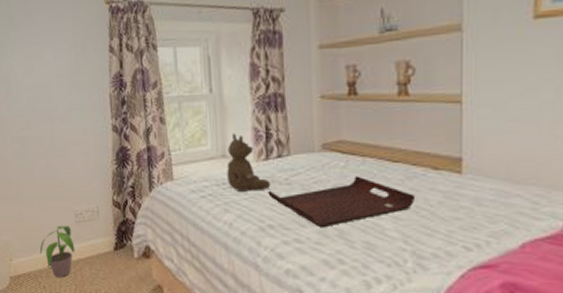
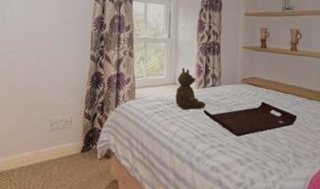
potted plant: present [39,225,75,278] -> none [14,132,47,175]

